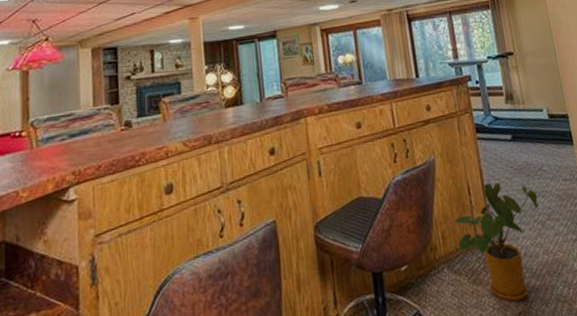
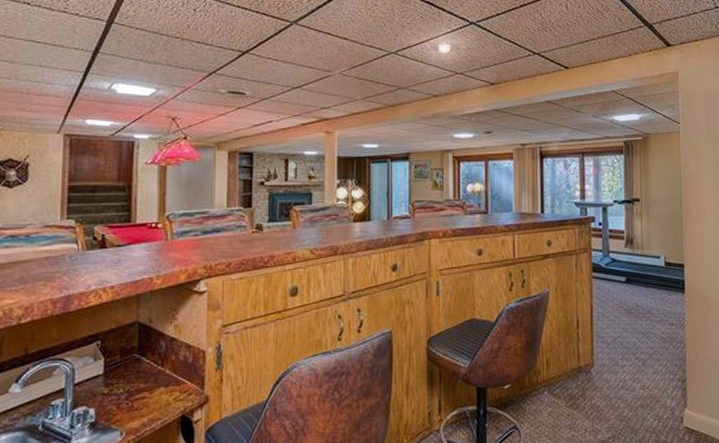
house plant: present [452,182,539,302] -> none [558,319,643,427]

